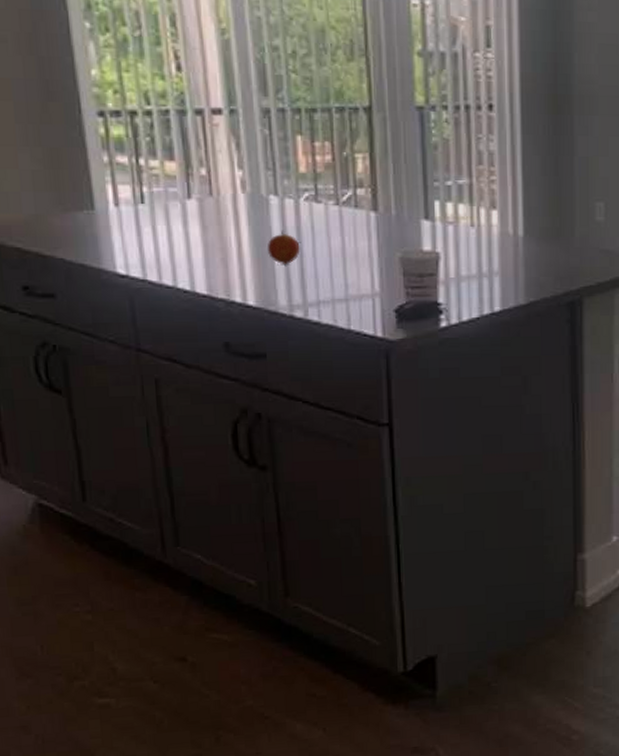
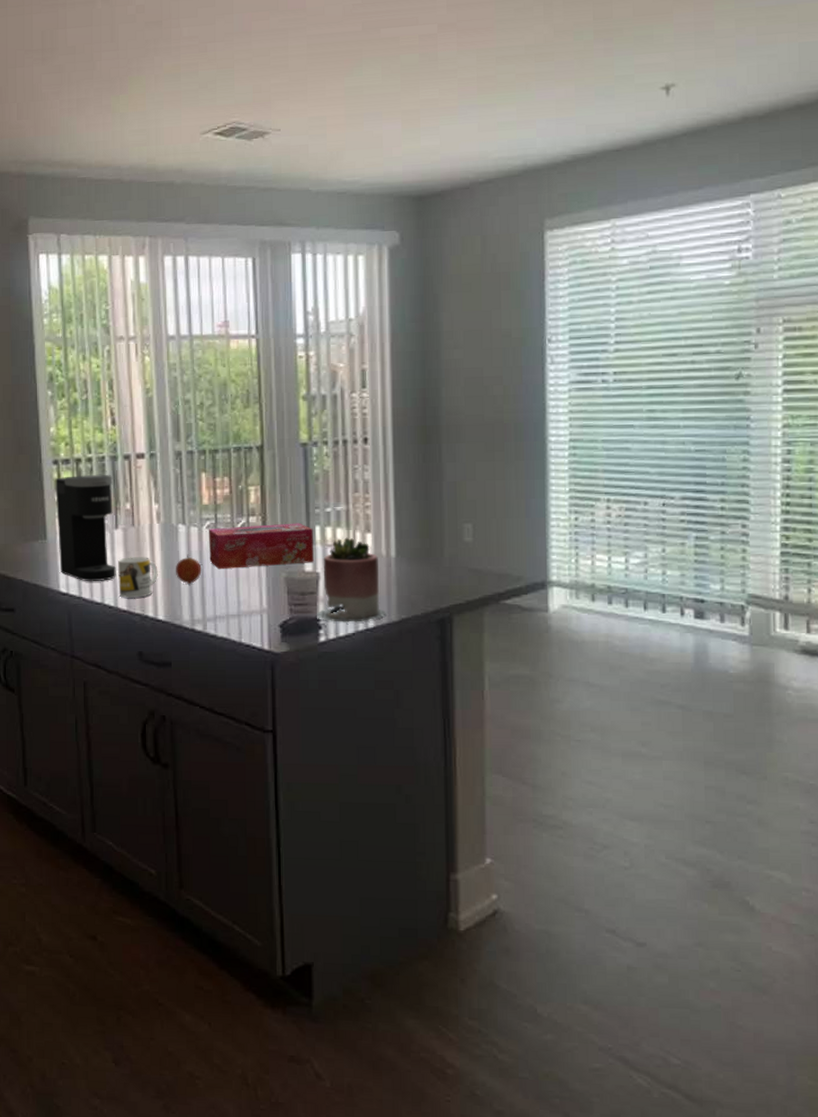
coffee maker: none [102,131,191,261] -> present [55,474,116,581]
mug: none [193,232,246,282] -> present [118,557,158,599]
tissue box: none [308,197,433,248] -> present [209,523,314,570]
succulent planter: none [437,214,513,306] -> present [317,537,386,622]

